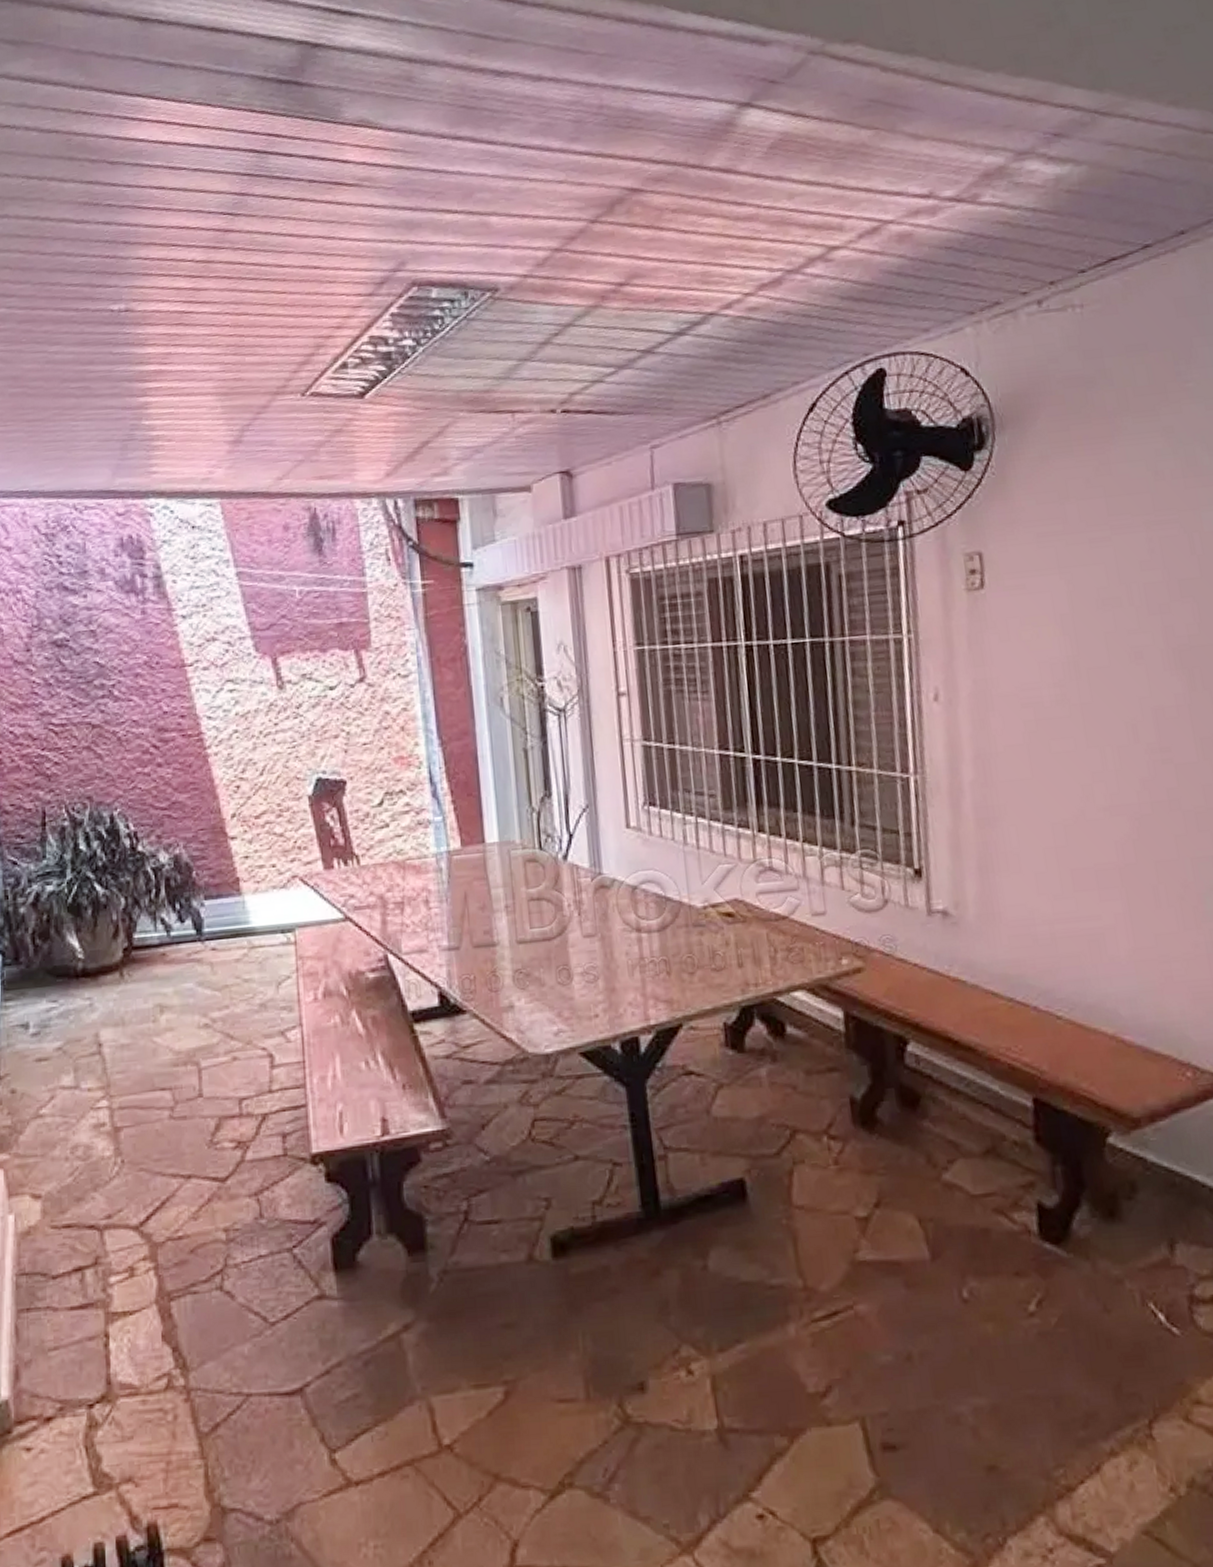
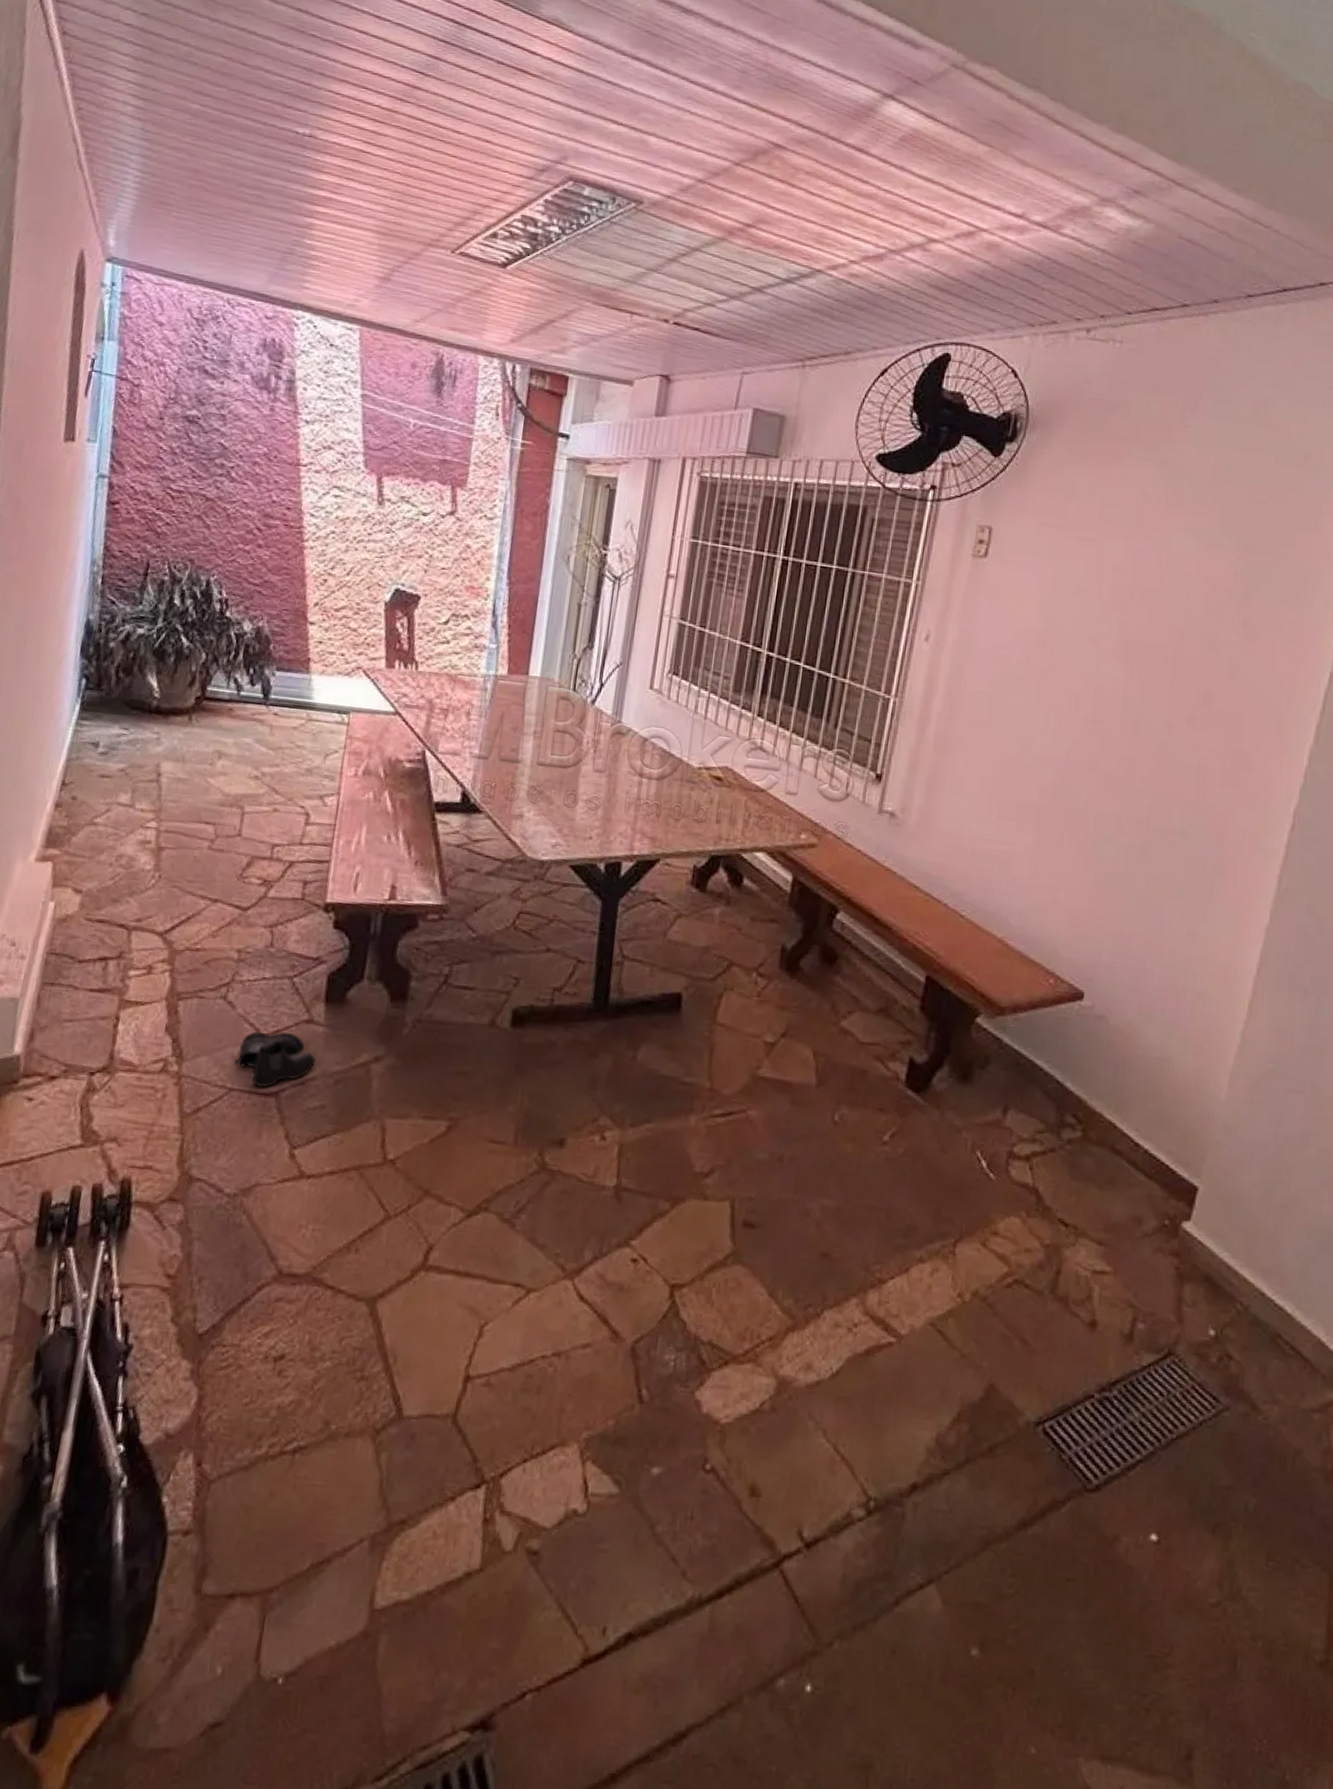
boots: none [246,1315,337,1387] -> present [234,1031,316,1089]

